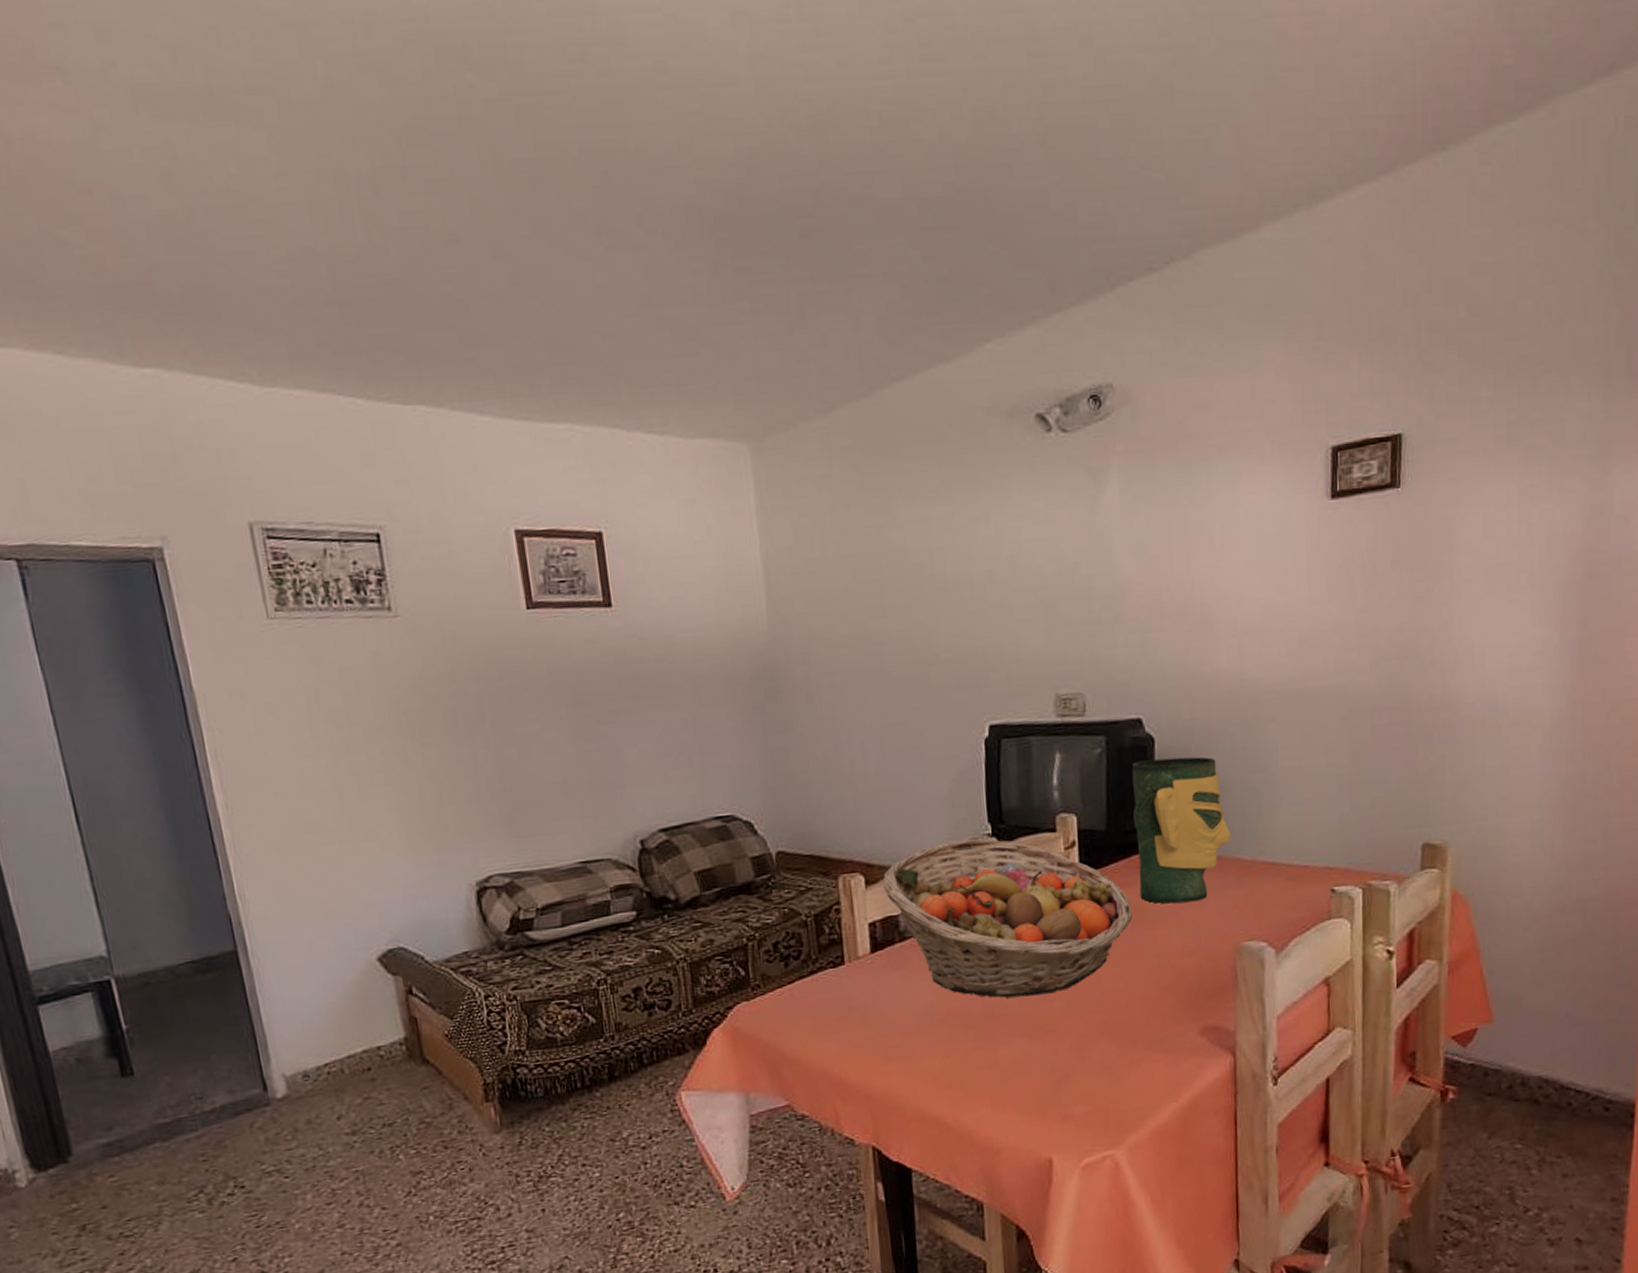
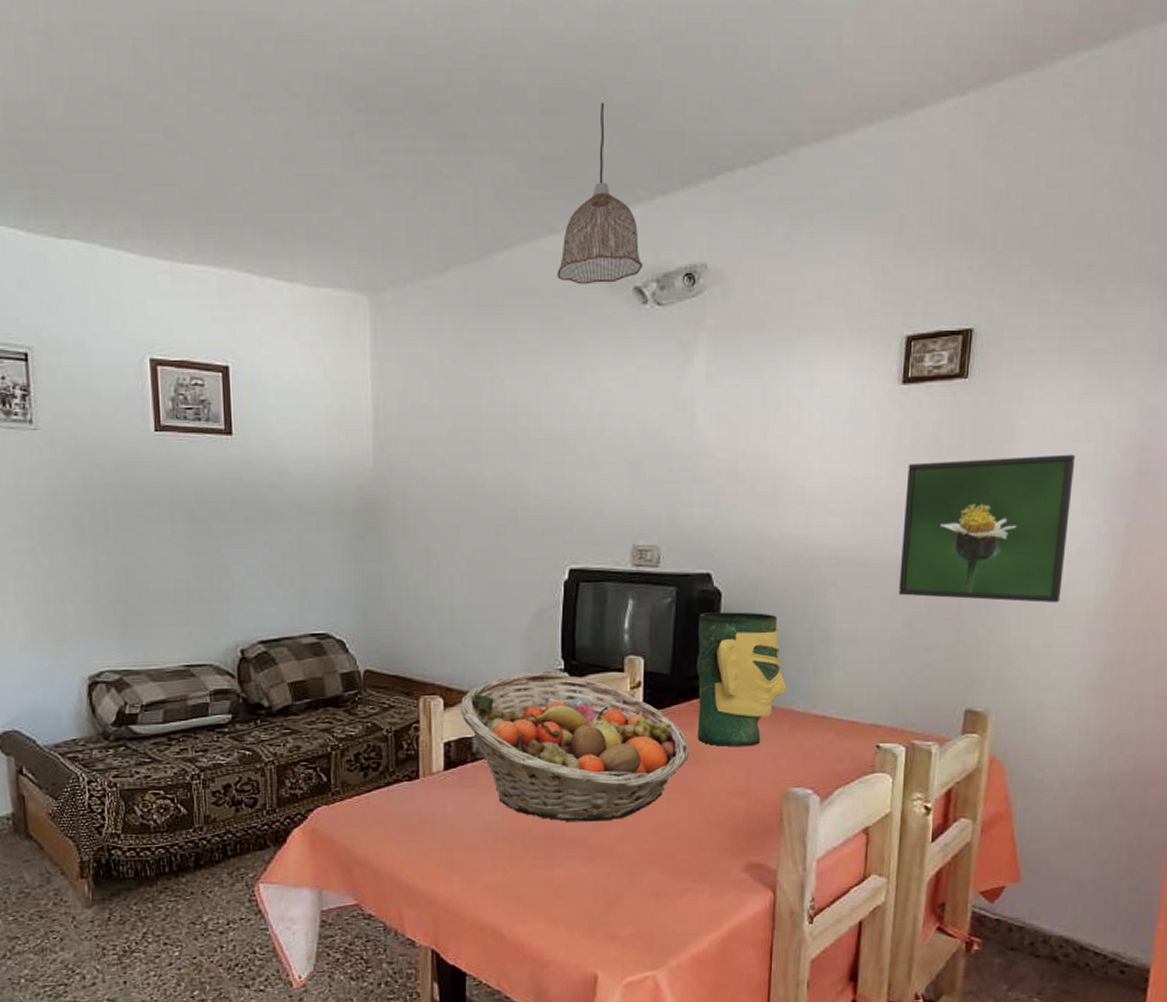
pendant lamp: none [951,215,1044,416] -> present [557,103,643,285]
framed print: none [1342,561,1520,727] -> present [899,454,1076,603]

